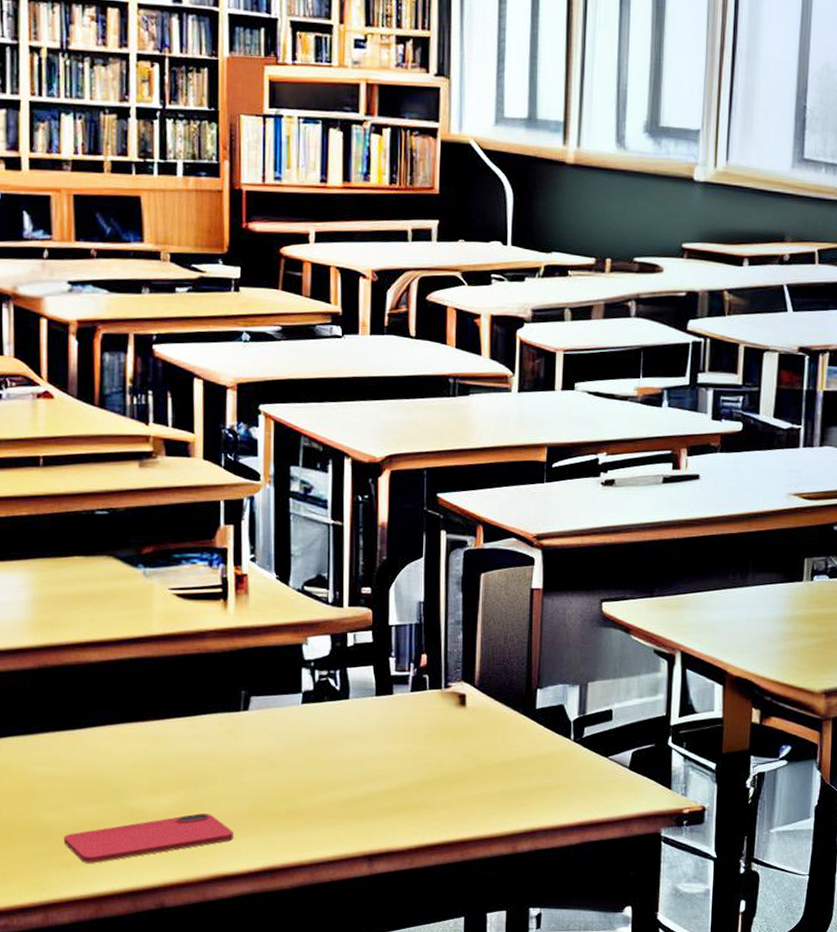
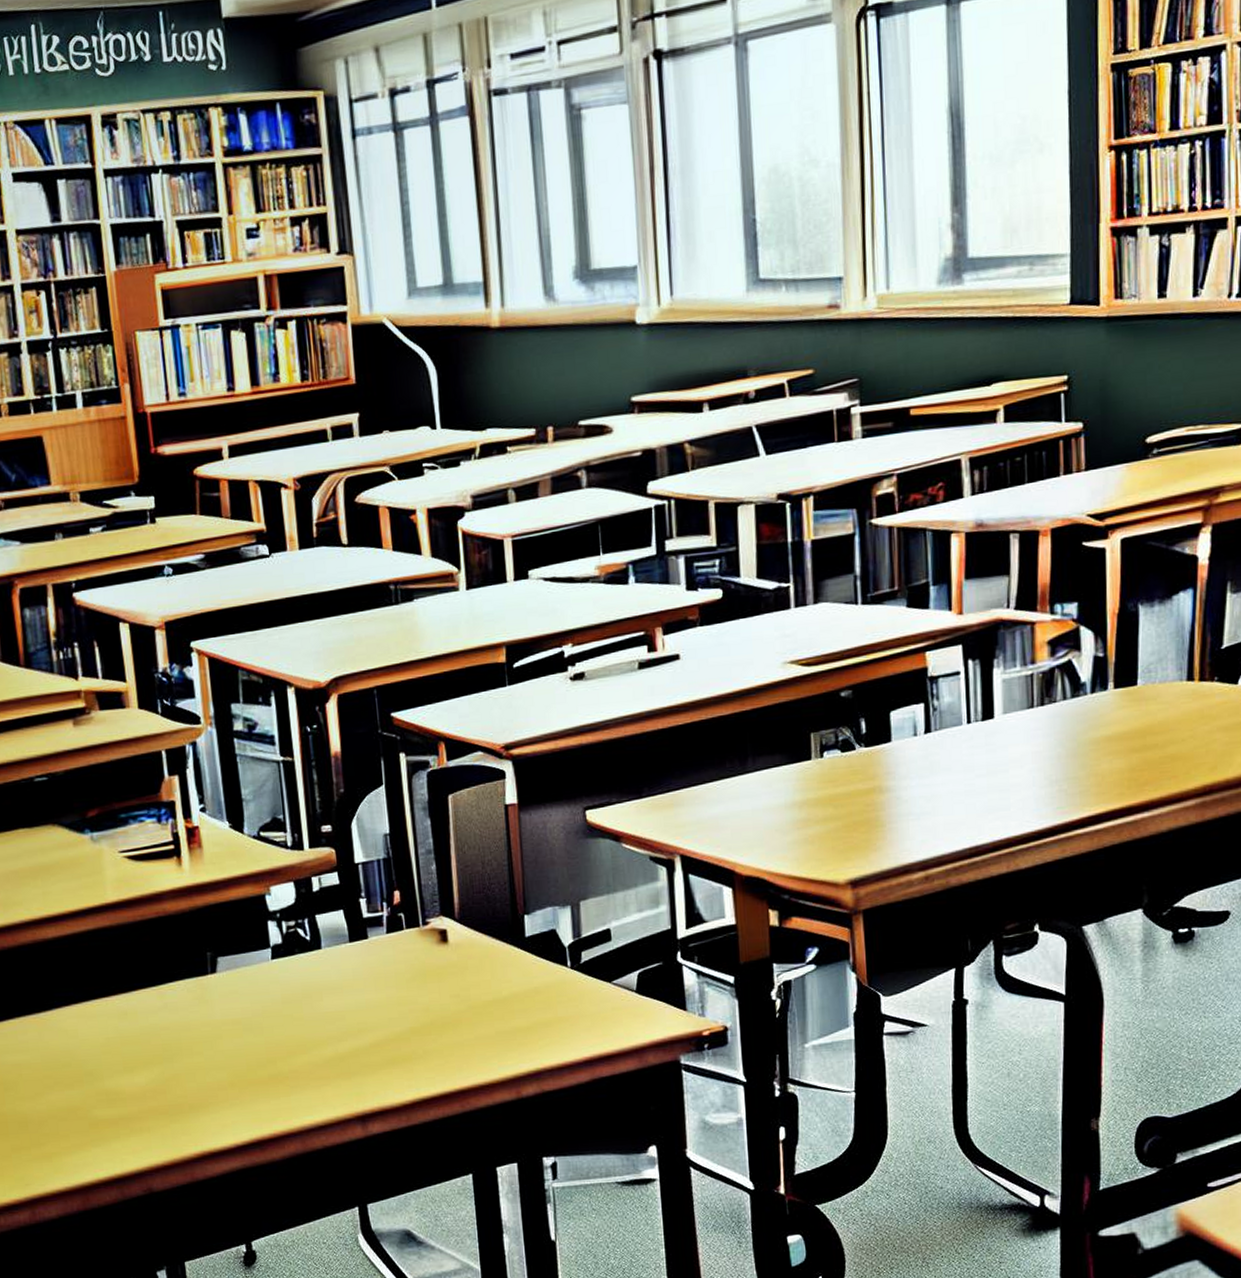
smartphone: present [63,813,233,863] -> none [41,1088,216,1153]

